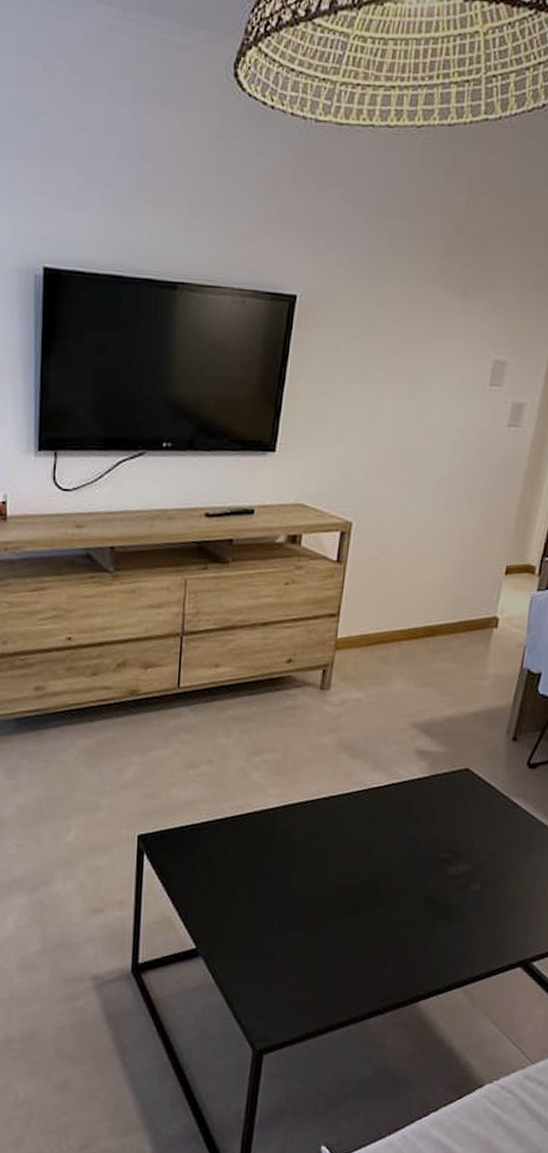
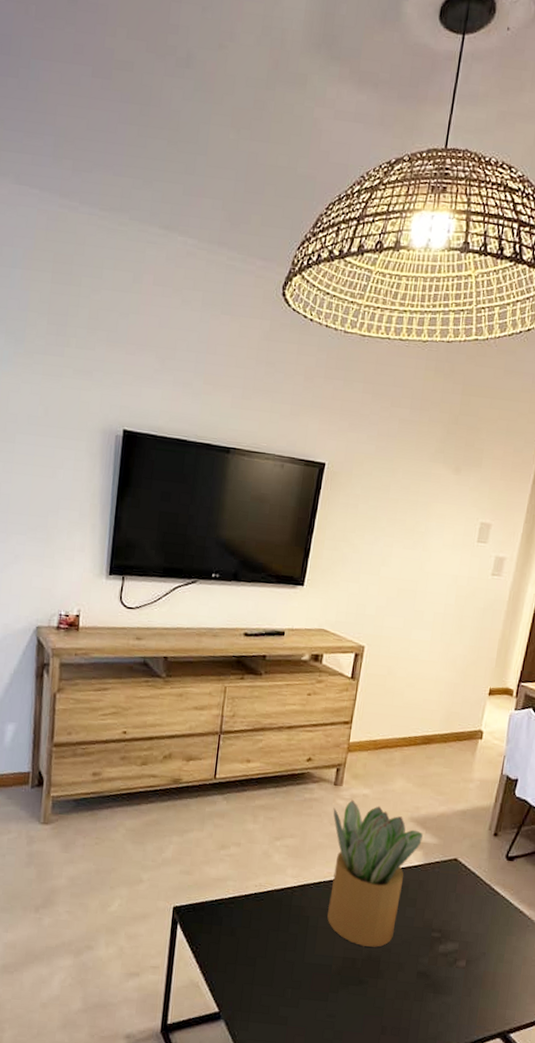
potted plant: none [317,705,427,872] -> present [327,799,423,947]

